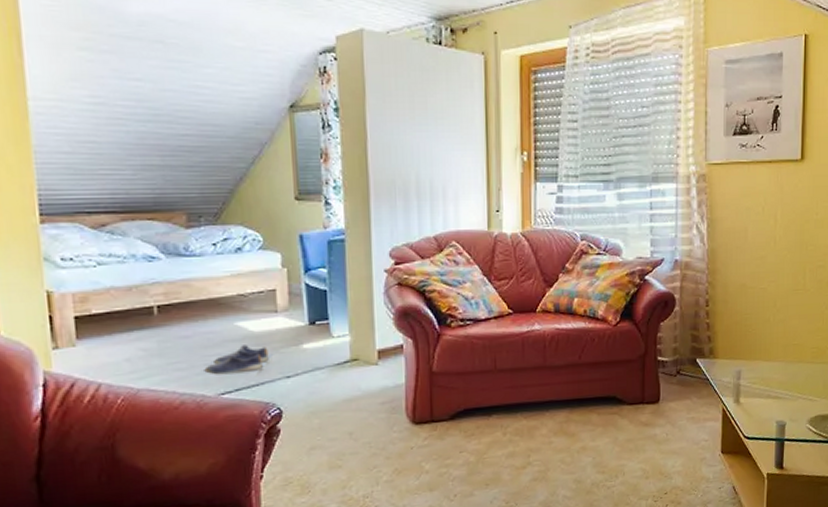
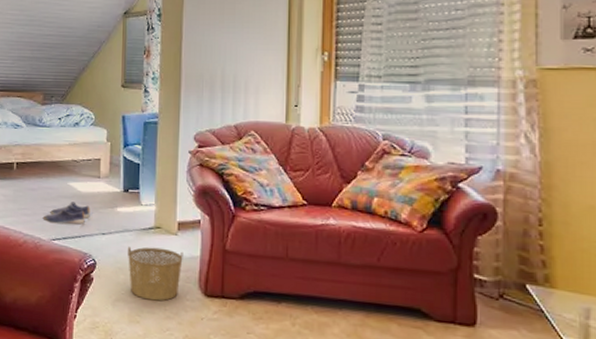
basket: none [321,381,387,441] -> present [128,246,183,301]

